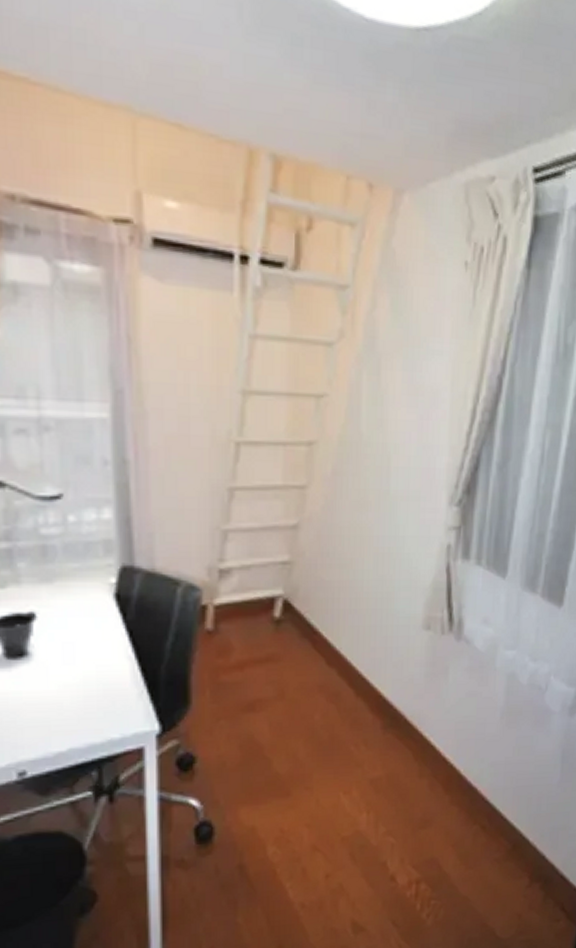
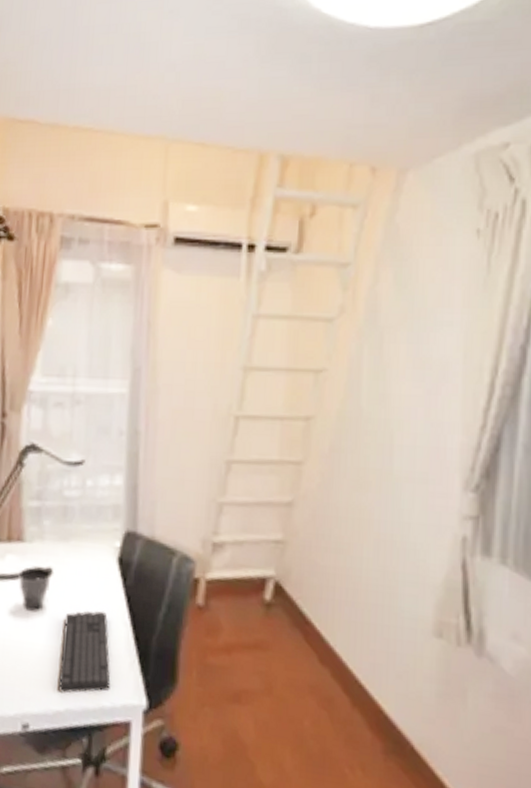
keyboard: none [57,648,118,735] -> present [58,610,111,693]

